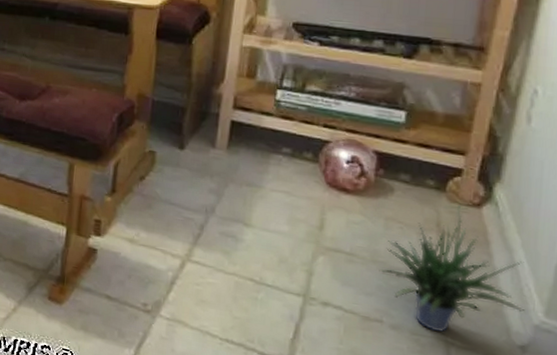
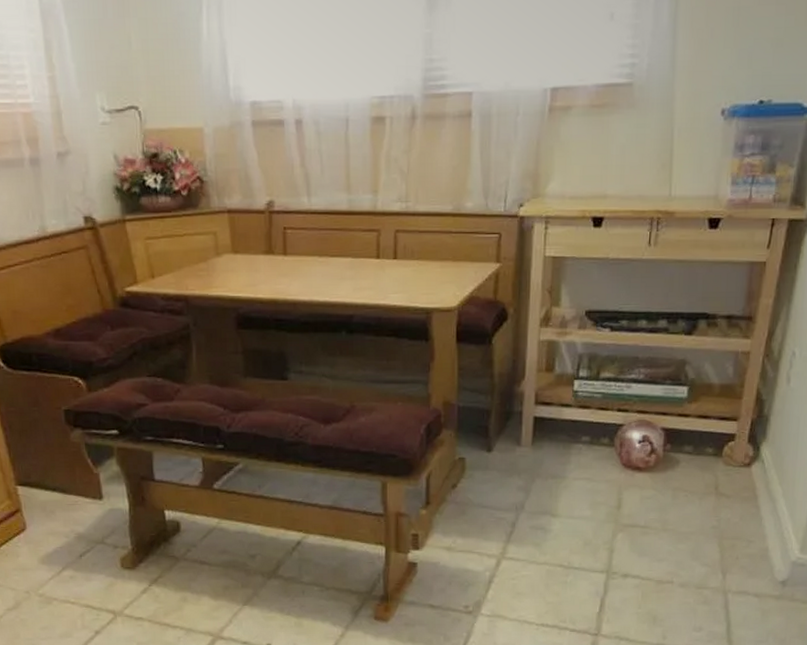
potted plant: present [379,205,526,333] -> none [669,468,785,583]

